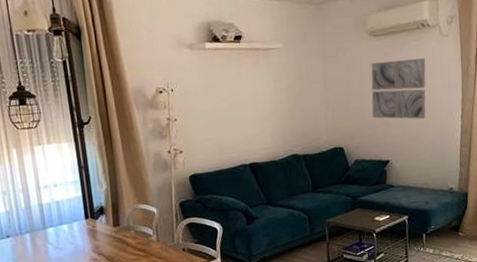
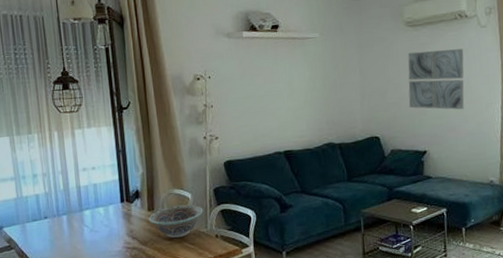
decorative bowl: none [114,219,170,253] -> present [148,204,203,239]

